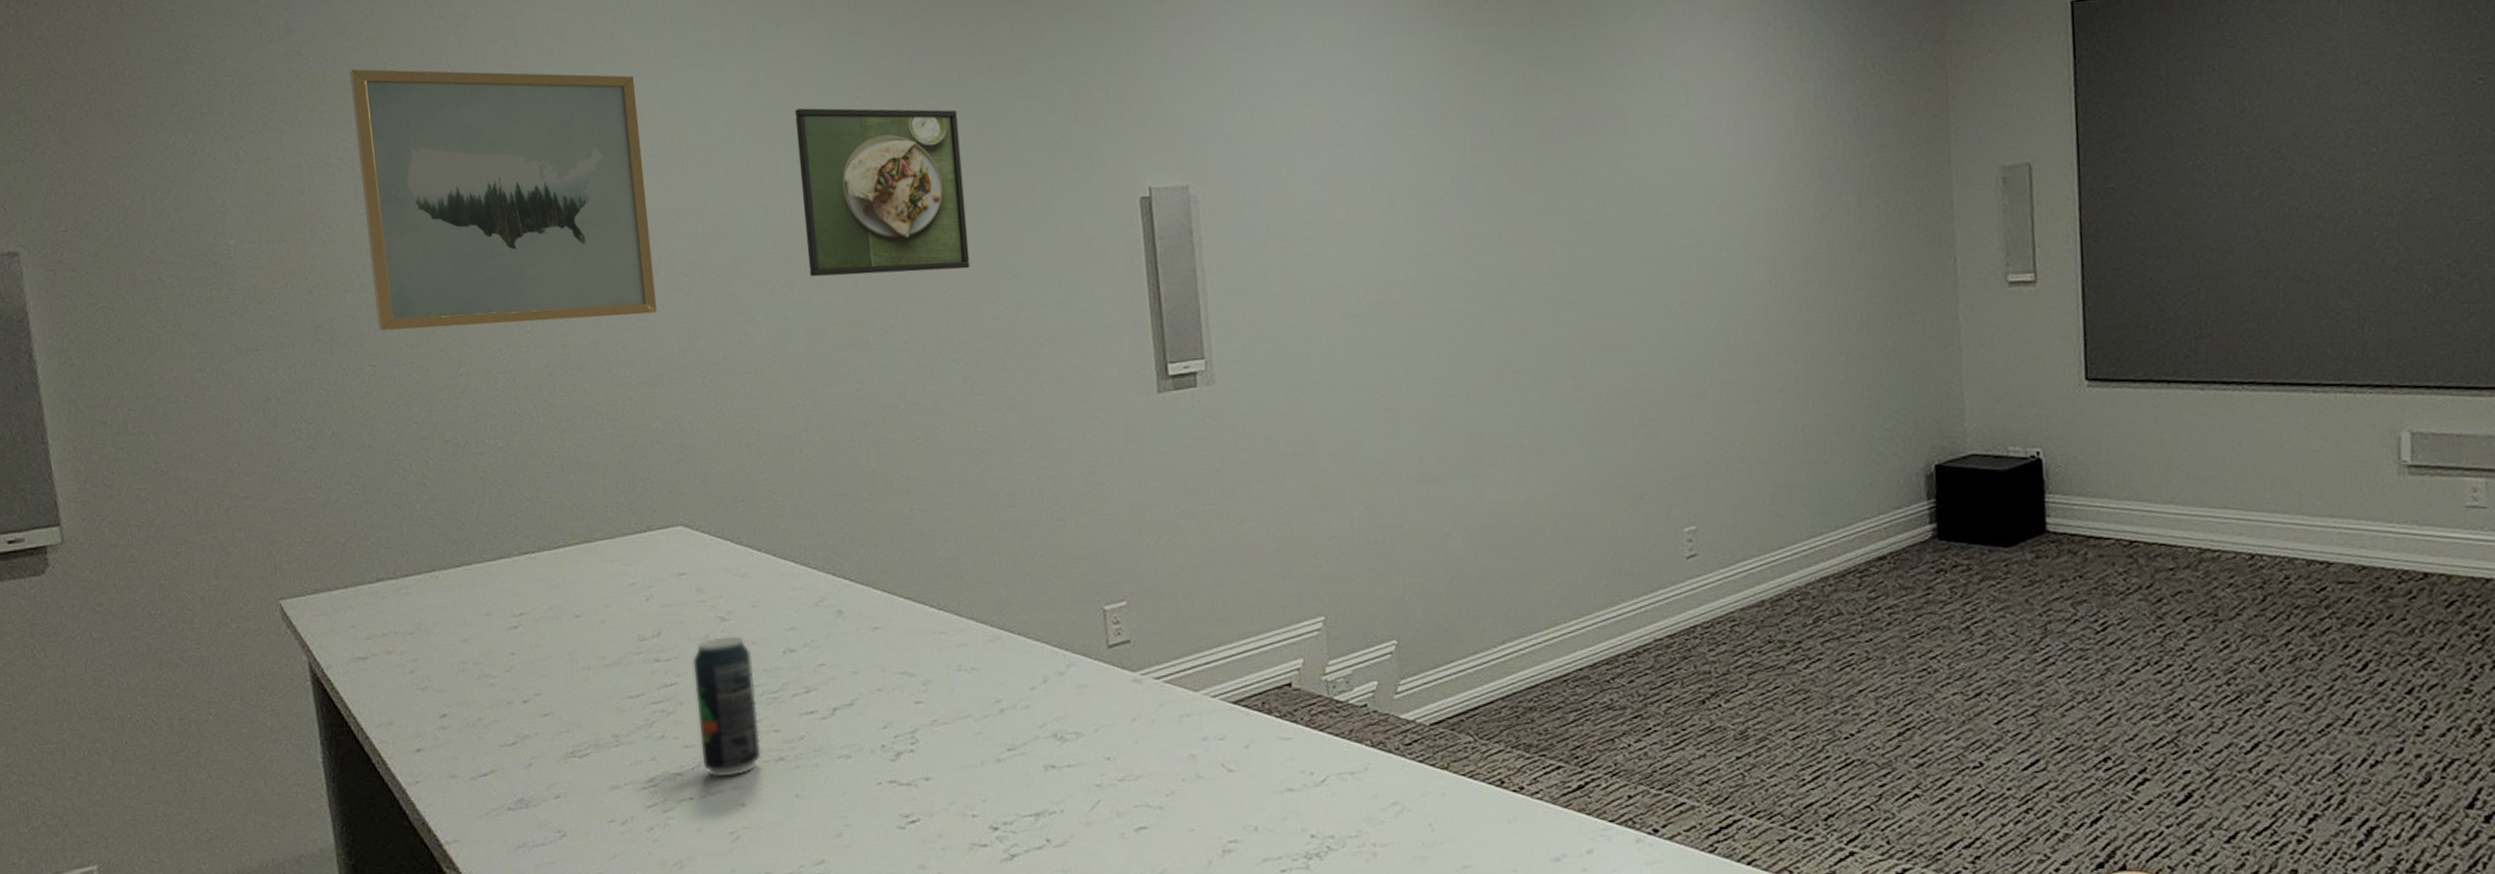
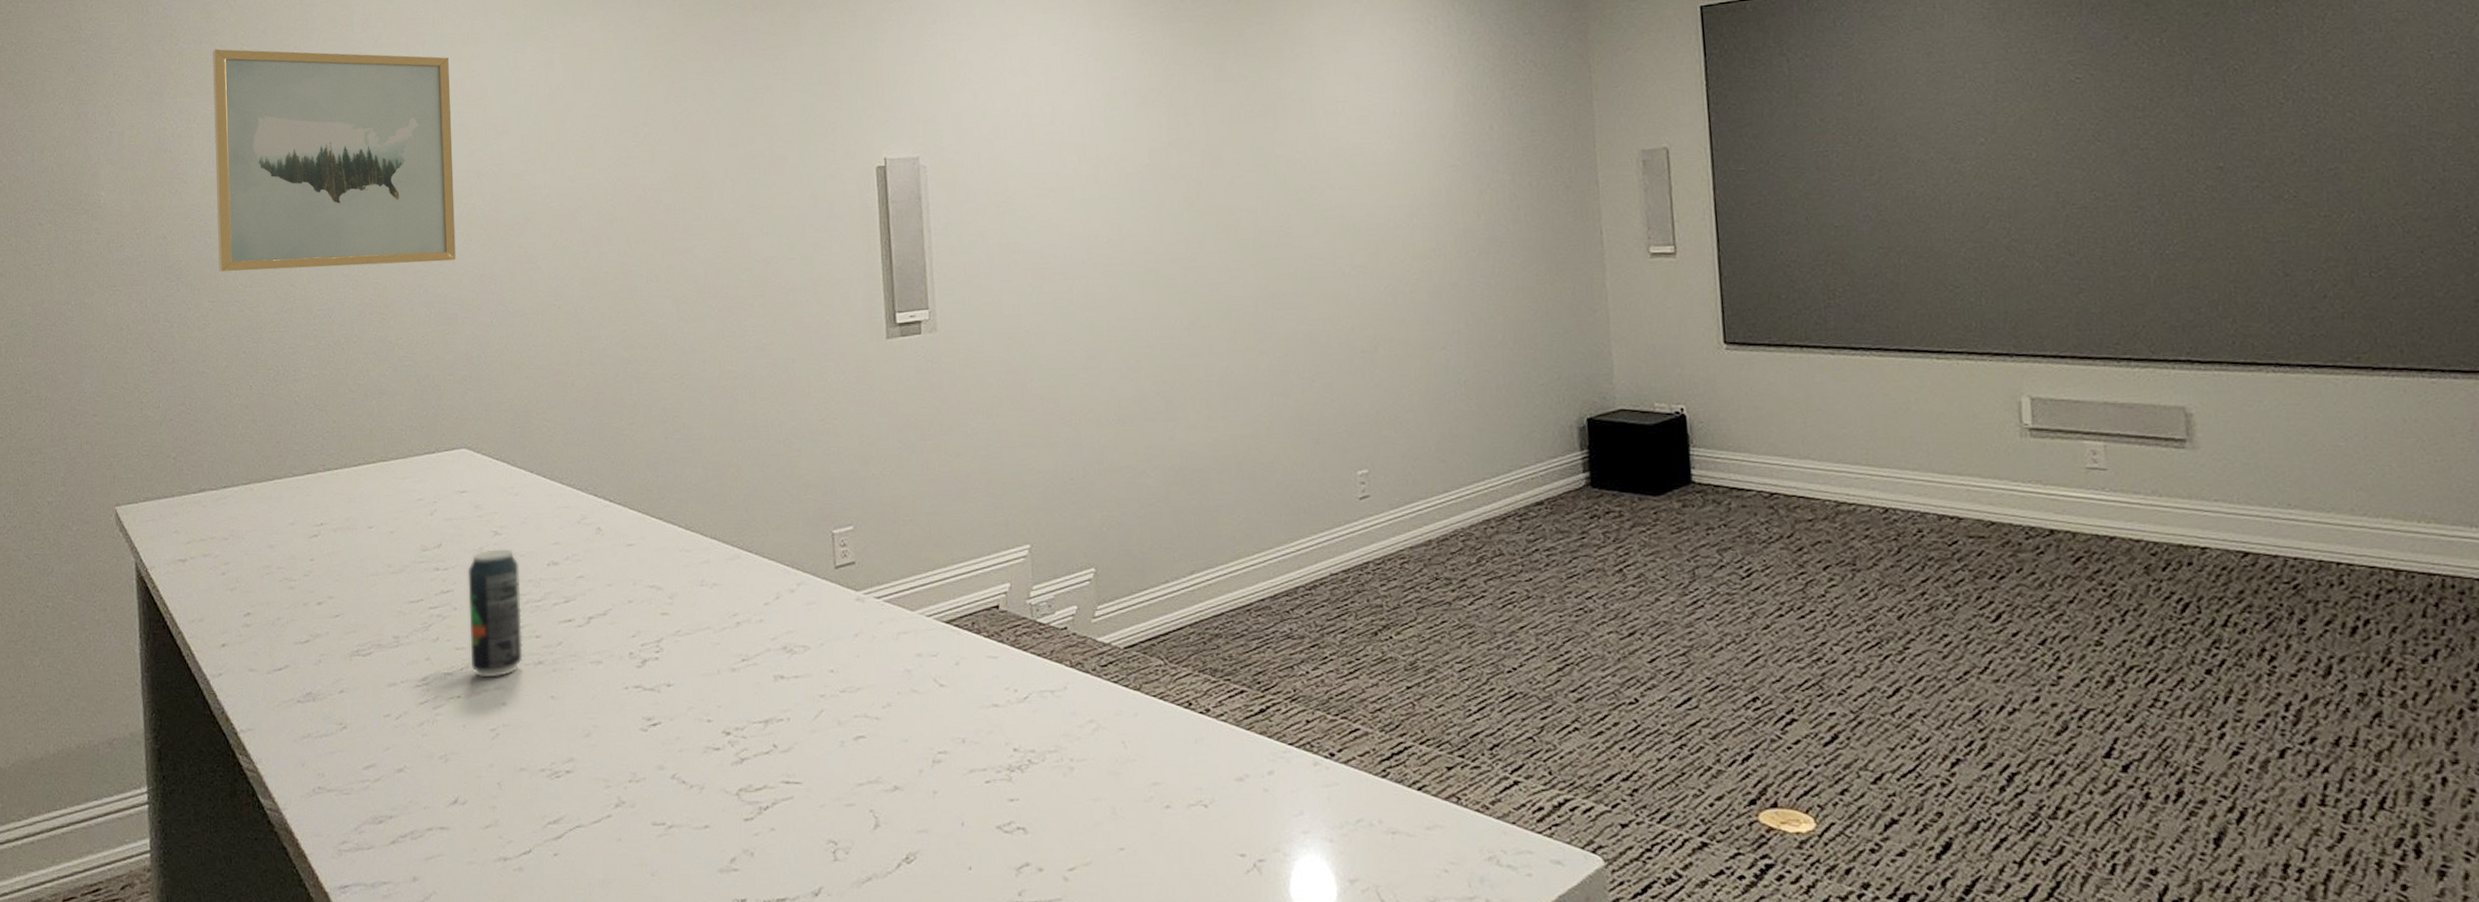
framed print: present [794,108,970,277] -> none [583,86,727,231]

